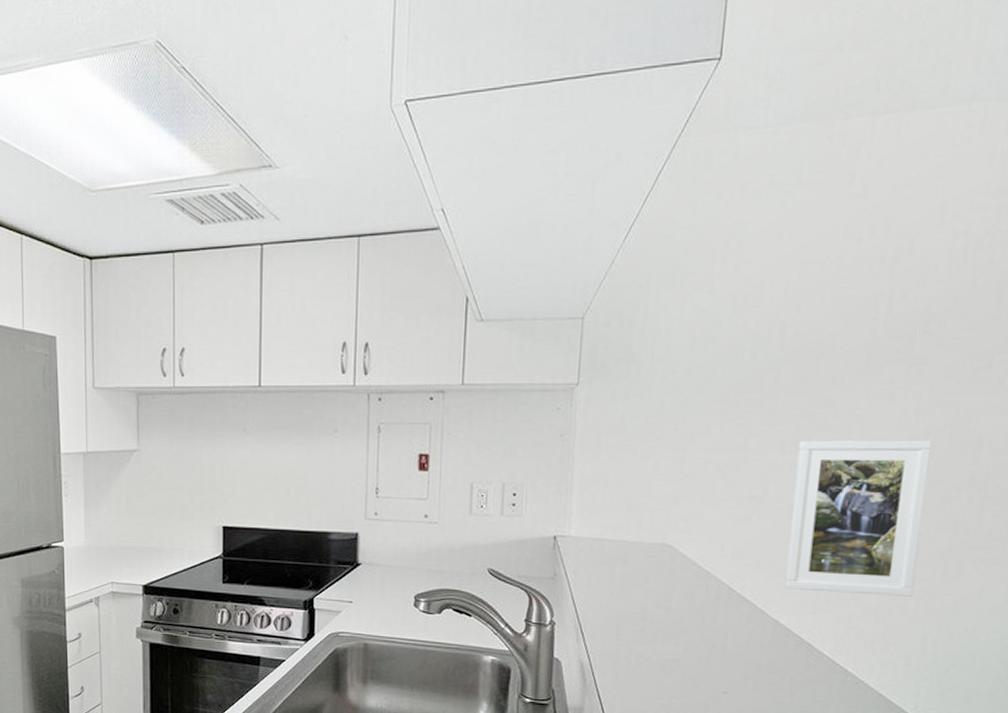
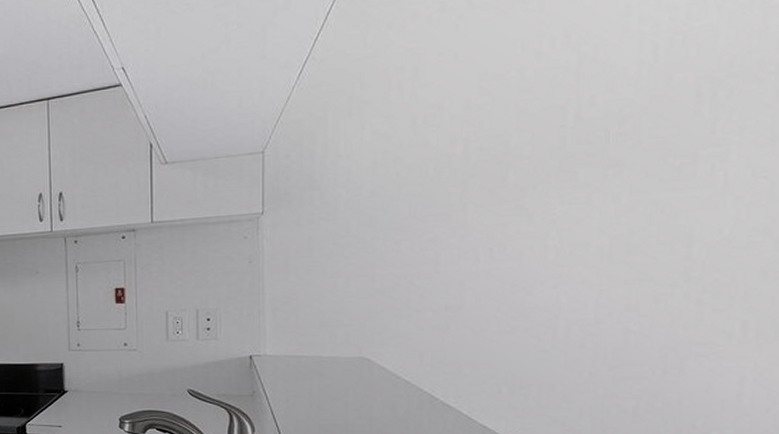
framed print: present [783,440,932,597] -> none [488,239,638,396]

